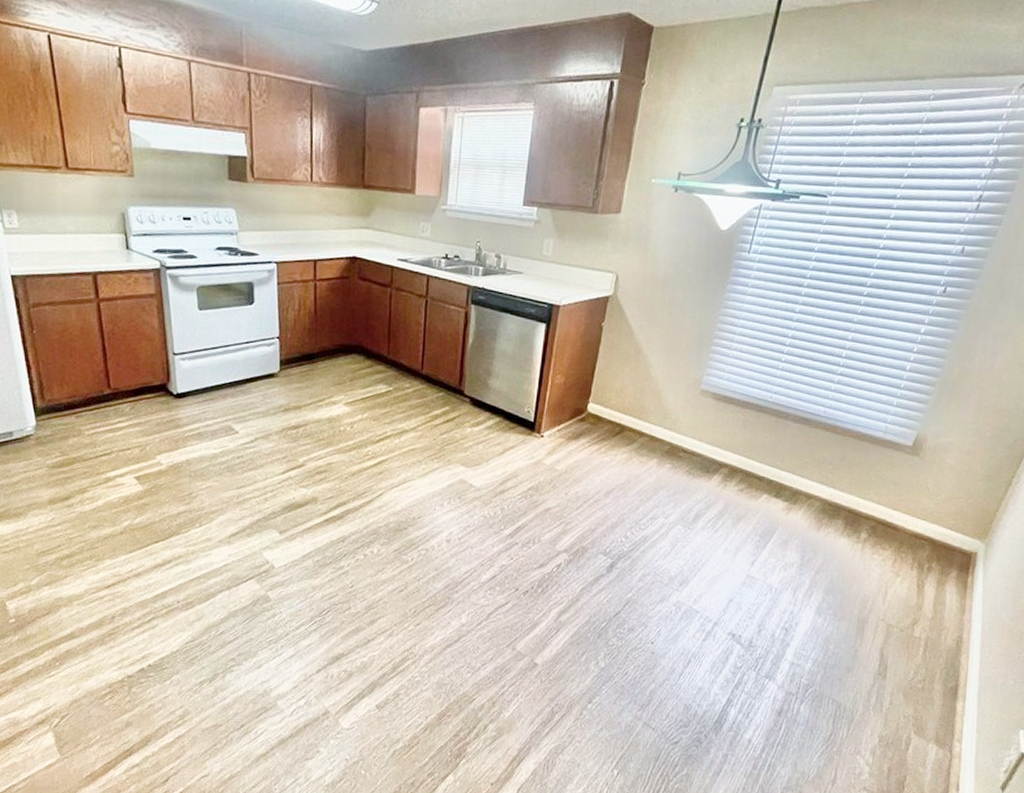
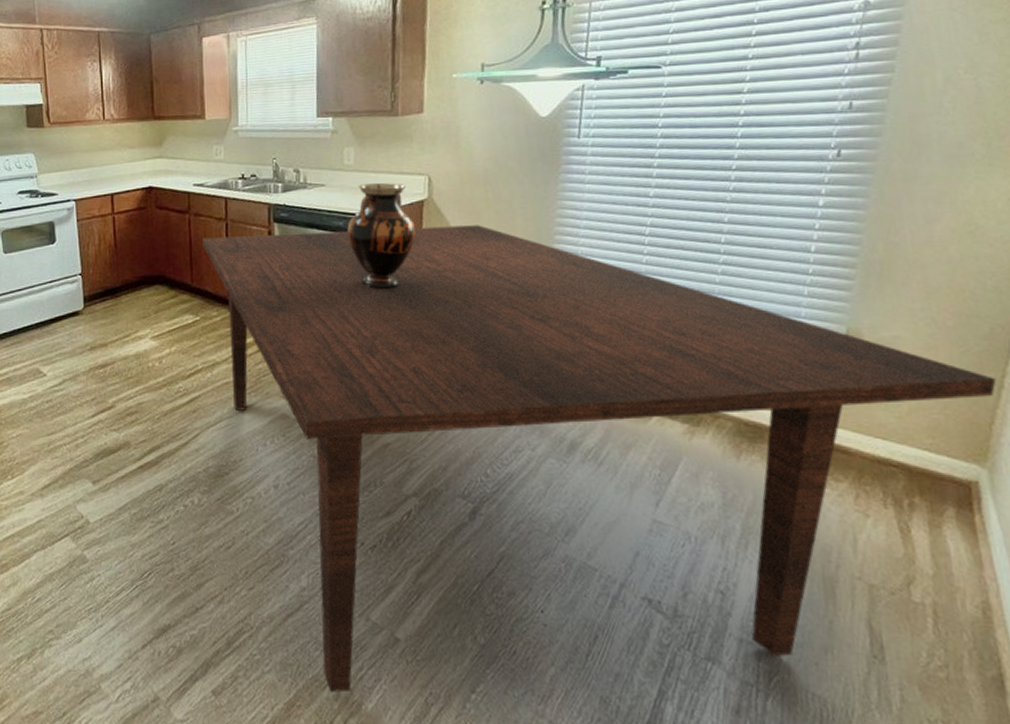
table: none [401,312,1008,705] -> present [202,225,997,693]
vase: none [537,275,599,375] -> present [347,182,417,290]

